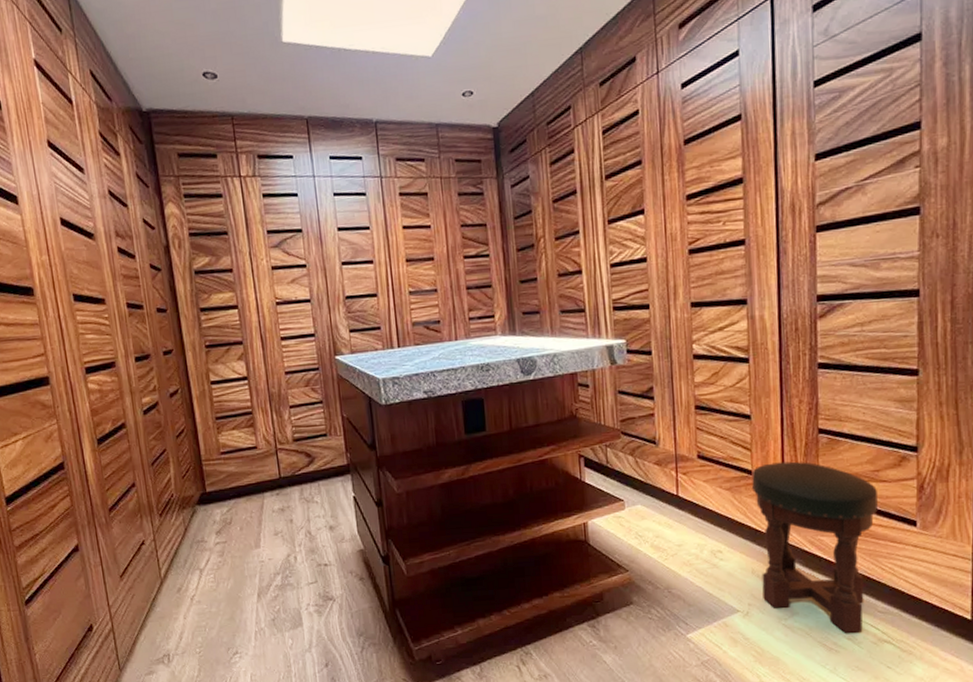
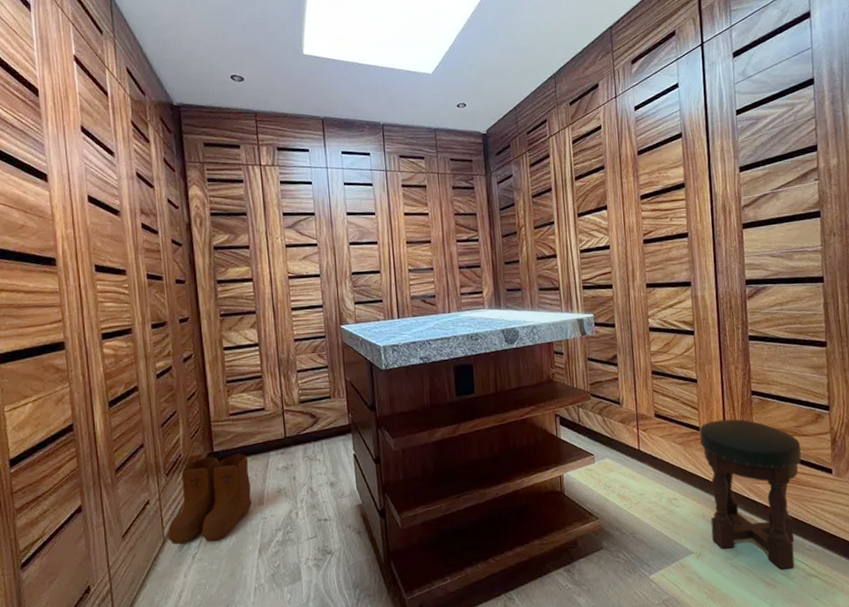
boot: none [165,494,248,587] -> present [167,453,252,545]

